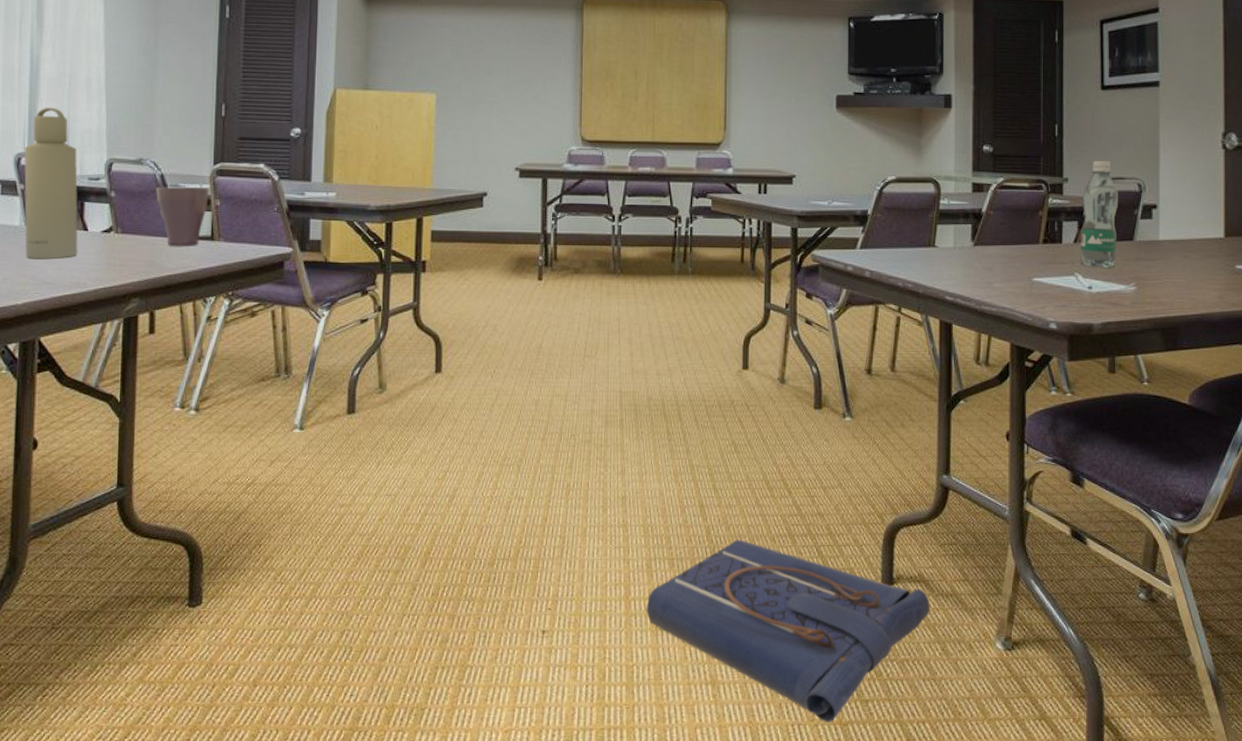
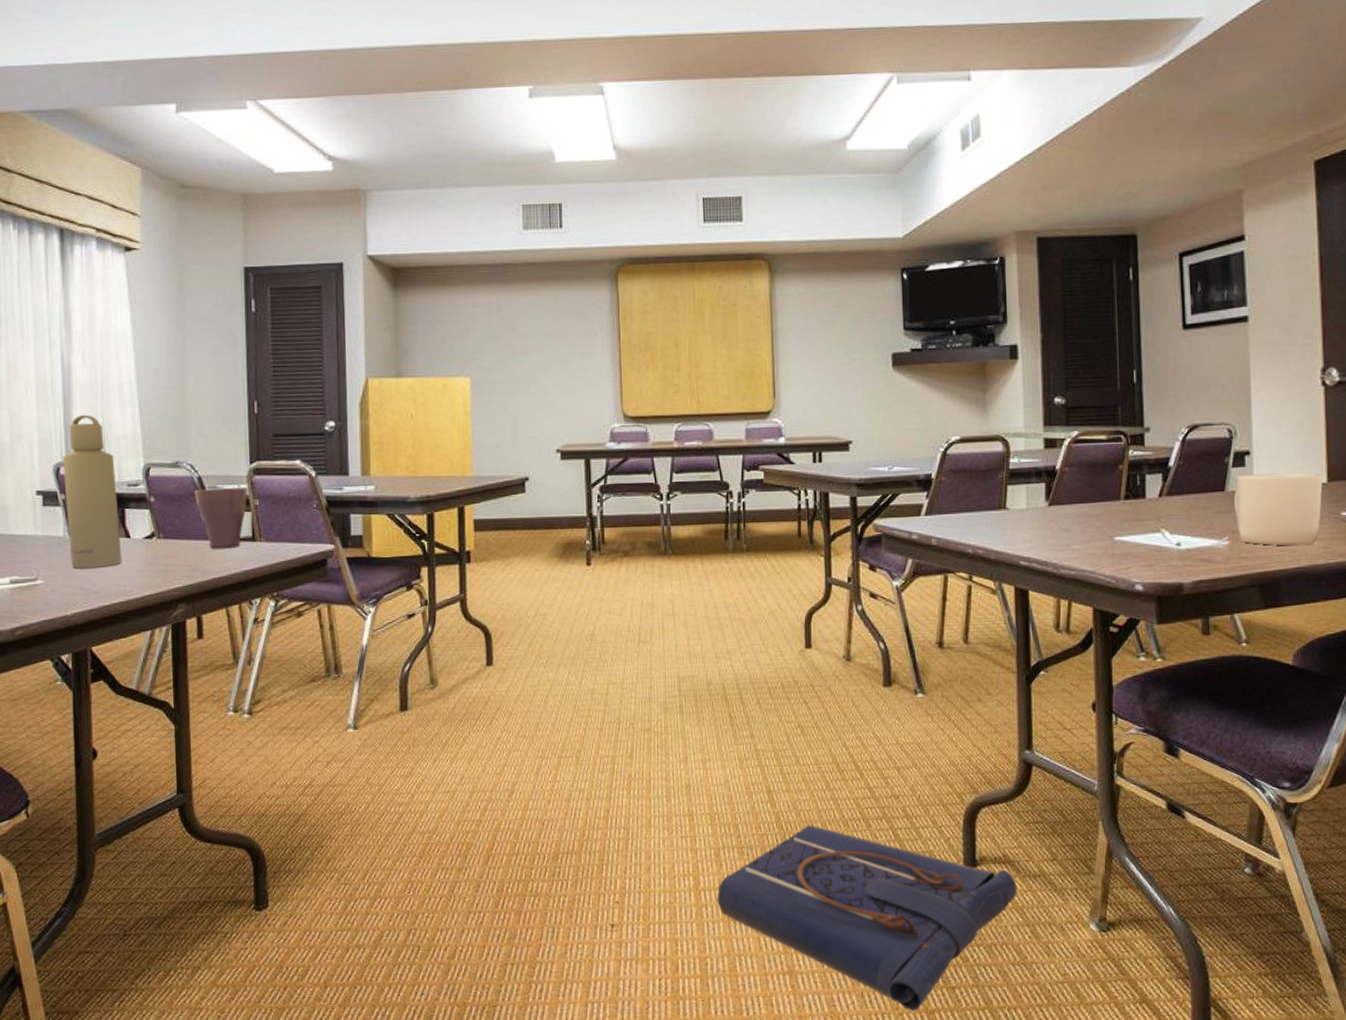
bottle: present [1080,160,1118,269] -> none [1166,406,1207,524]
mug: none [1142,226,1221,294] -> present [1234,473,1323,546]

